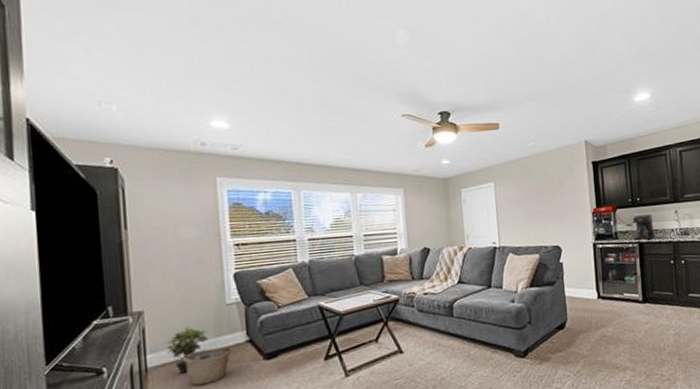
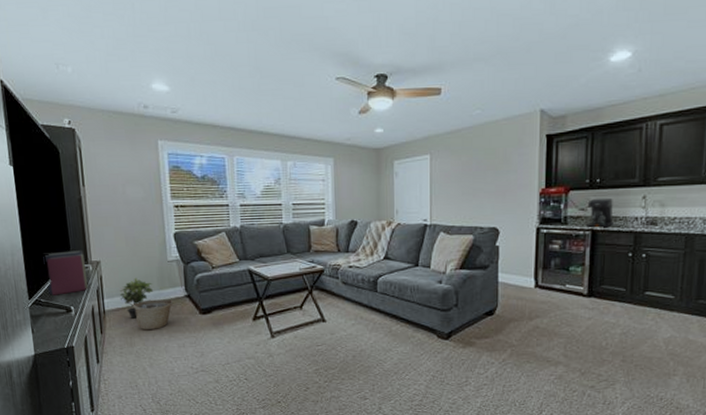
books: none [69,300,127,357] -> present [43,249,89,295]

